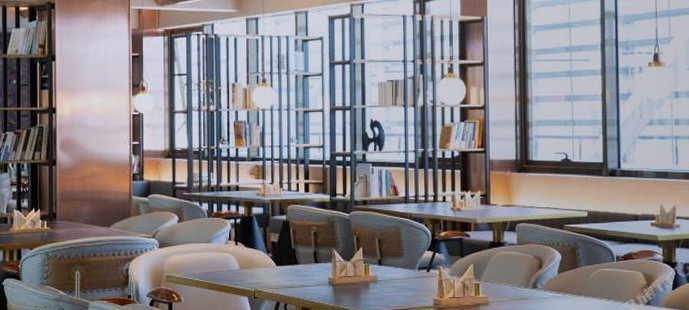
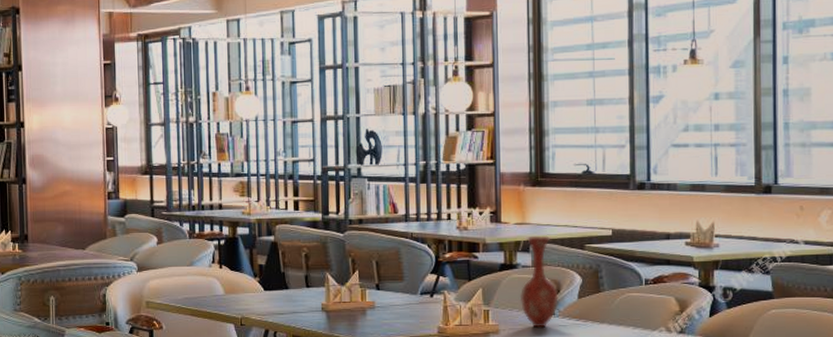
vase: none [507,216,541,300] -> present [521,235,558,328]

